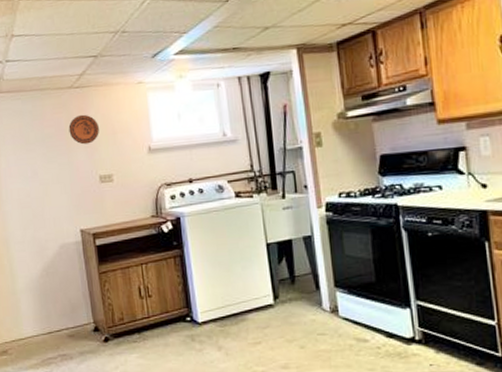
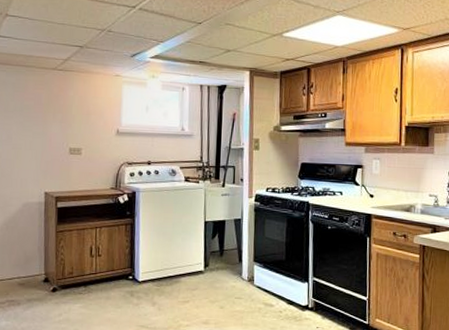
decorative plate: present [68,114,99,145] -> none [47,93,75,120]

